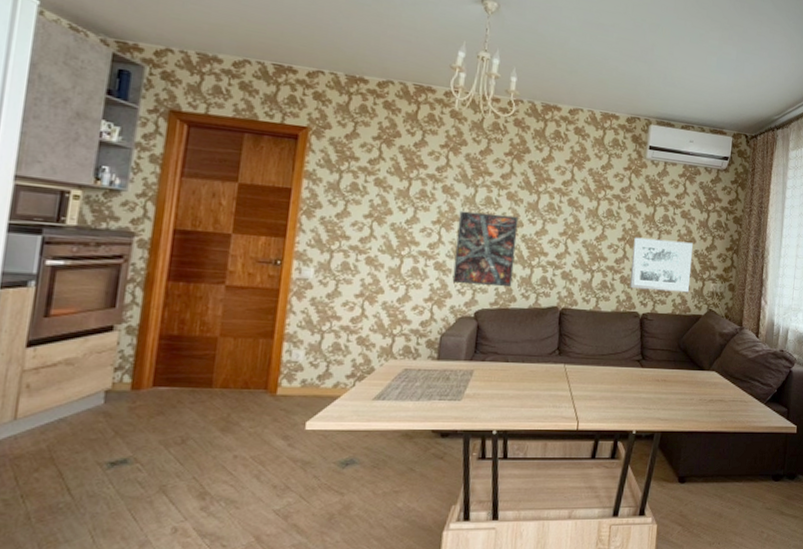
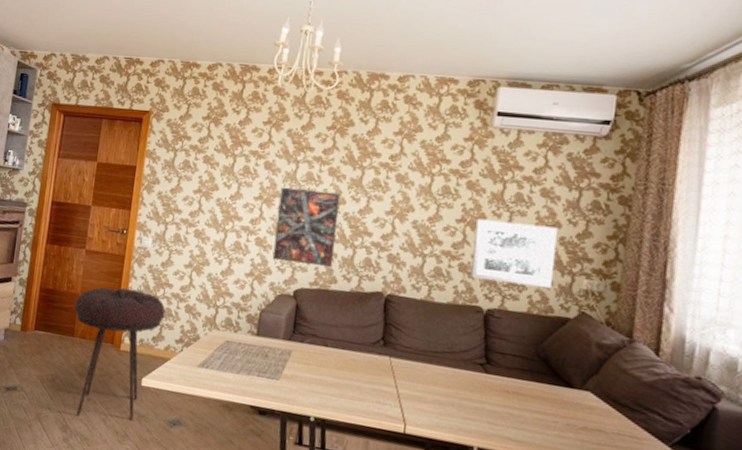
stool: none [210,325,333,478] -> present [74,287,166,421]

